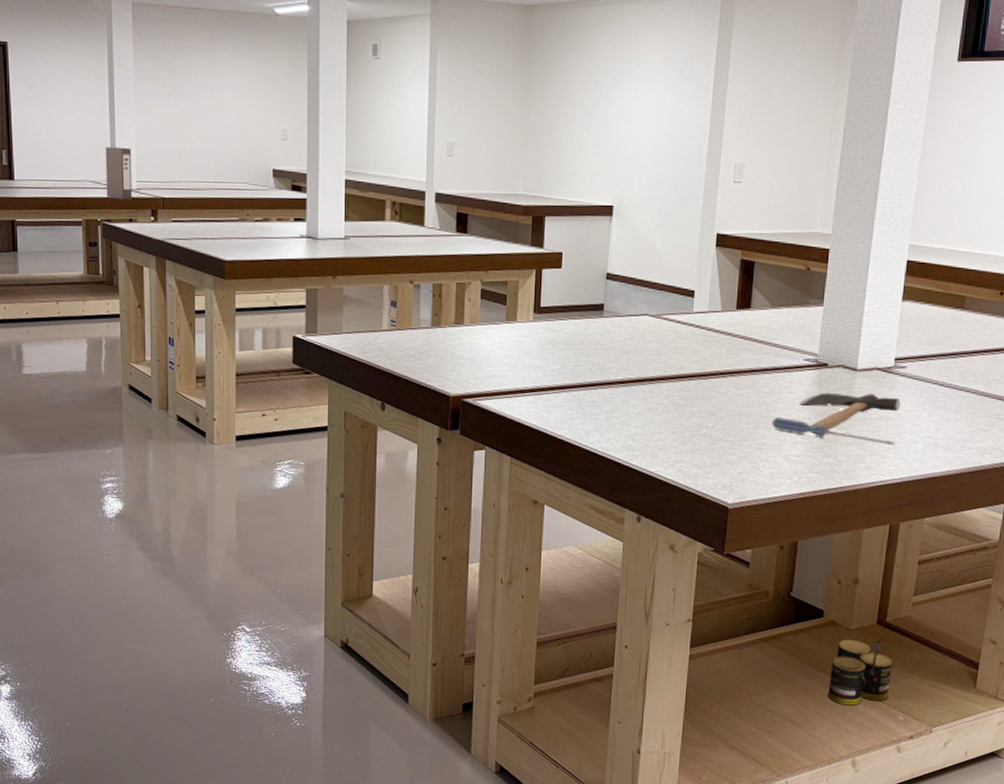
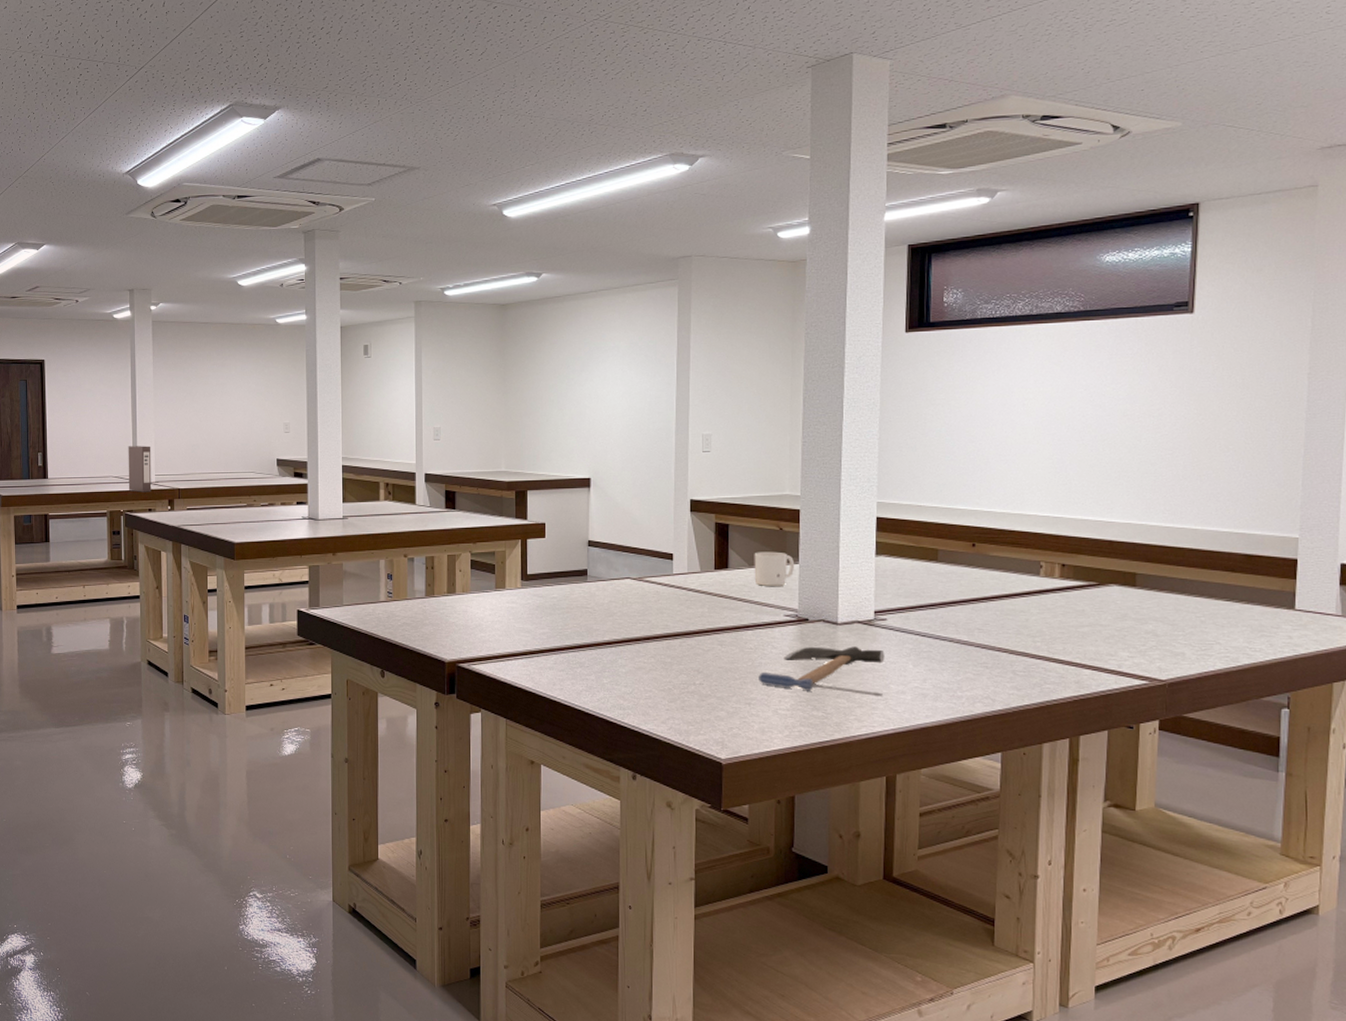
mug: none [776,292,820,329] -> present [754,551,795,586]
paint can: present [828,639,894,707] -> none [840,895,905,967]

